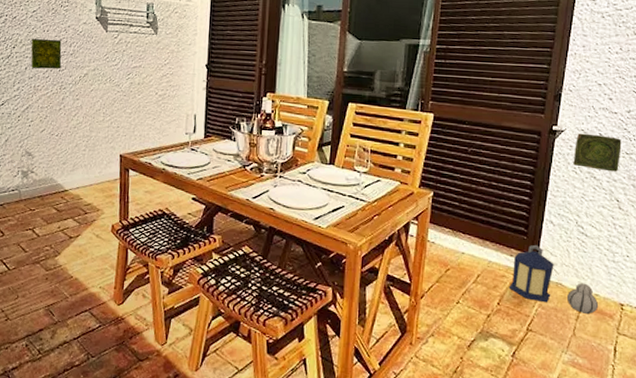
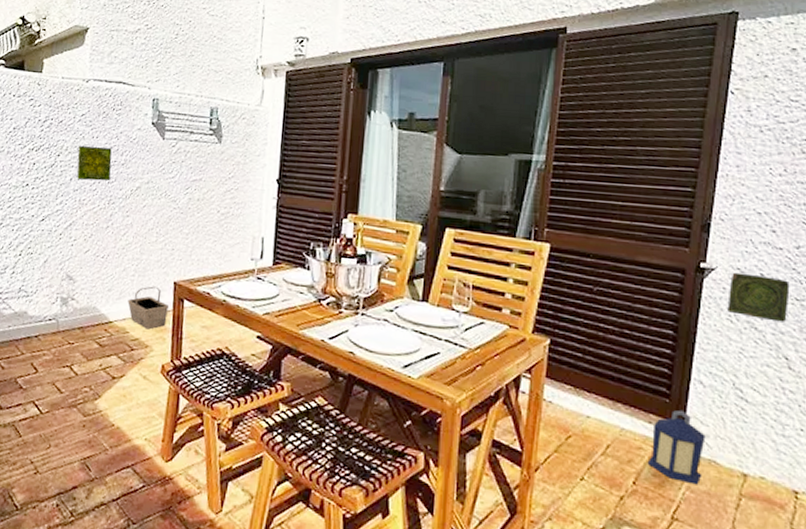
basket: none [80,159,117,196] -> present [128,286,170,330]
gourd: present [567,283,599,314] -> none [724,461,766,502]

